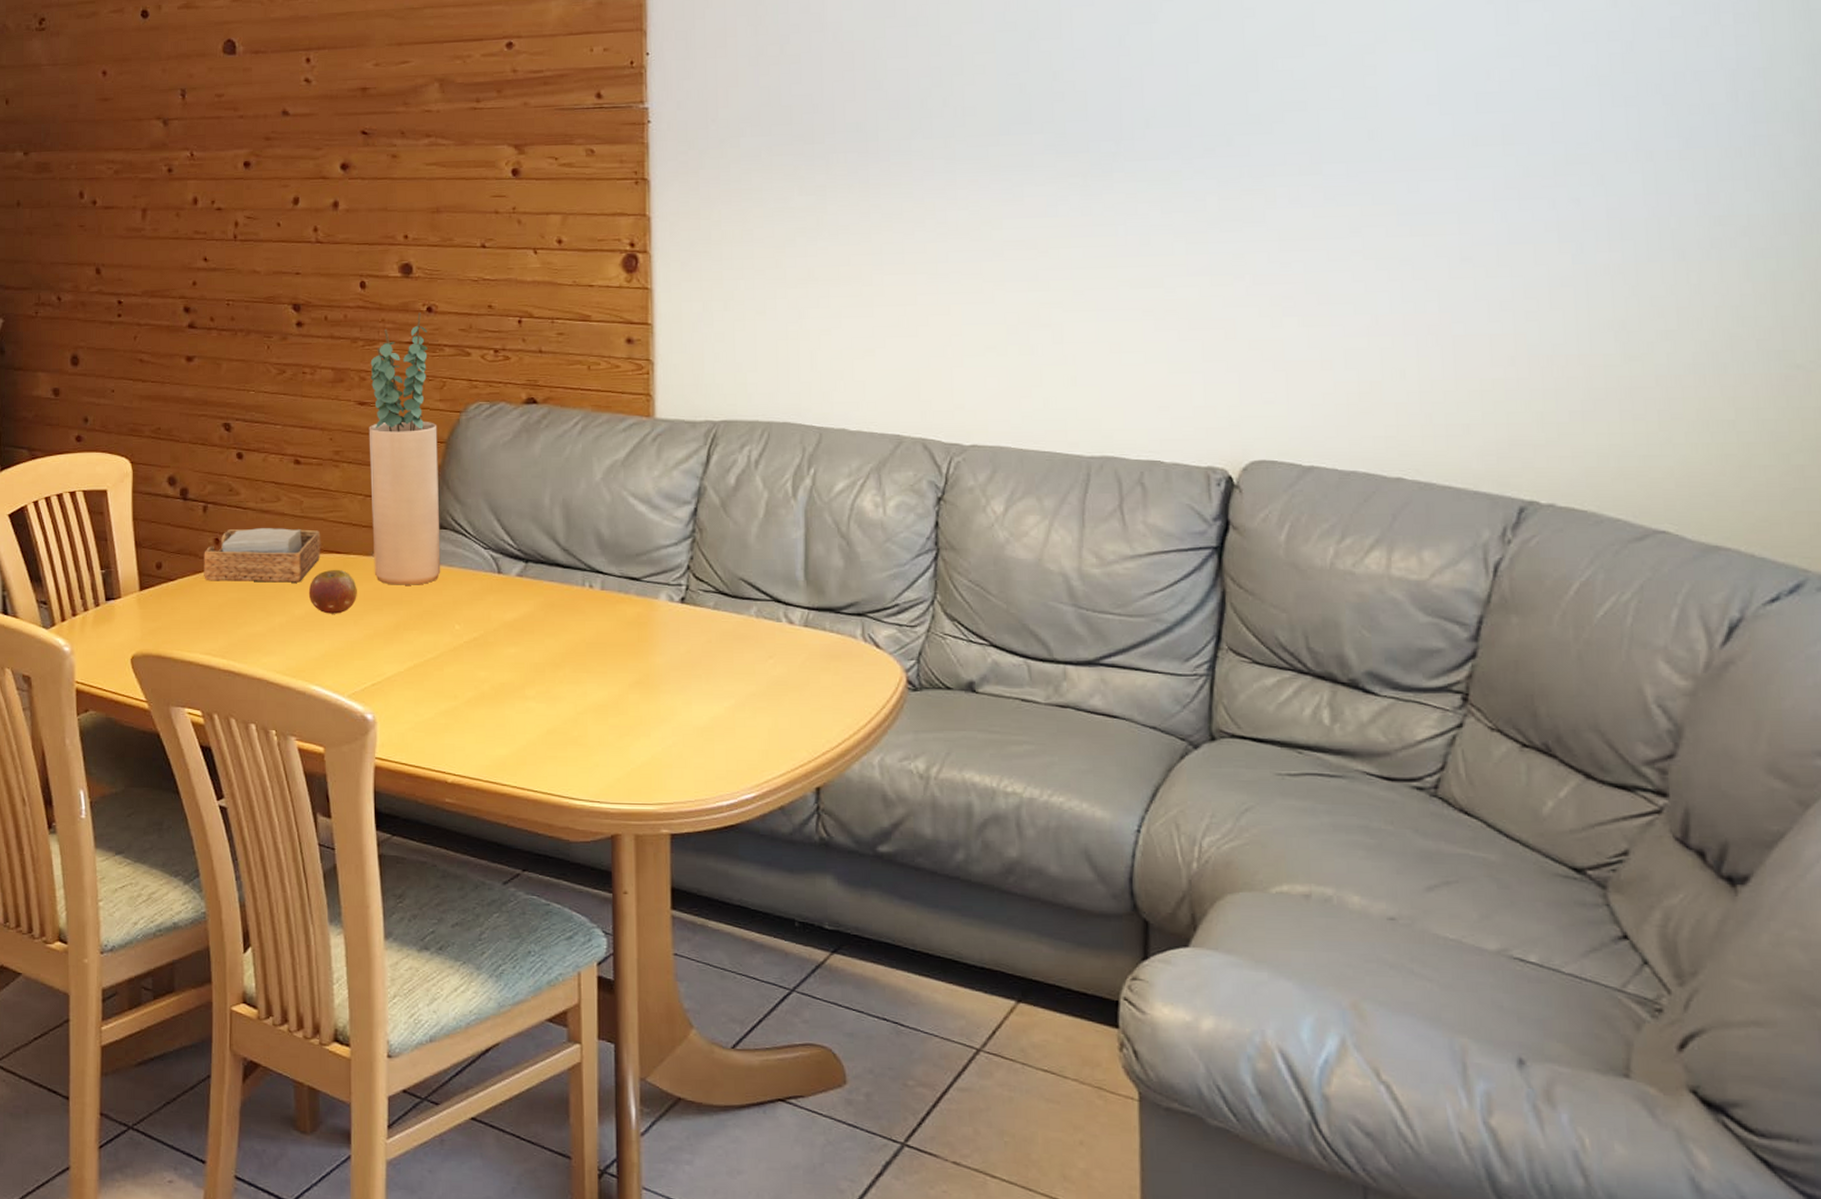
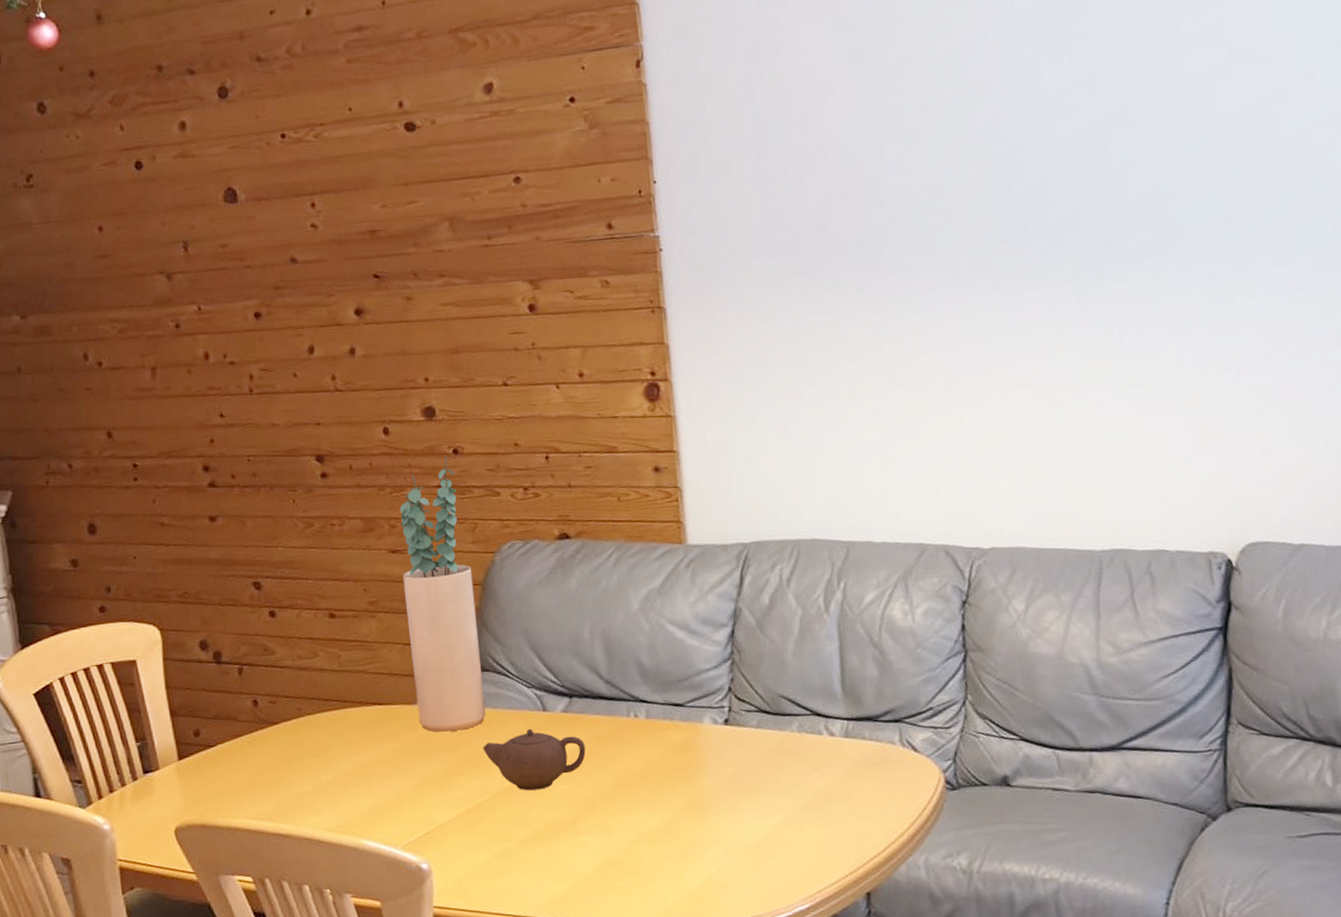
napkin holder: present [204,528,321,583] -> none [242,683,363,744]
fruit: present [308,569,357,614] -> none [353,720,403,767]
teapot: none [435,589,538,652] -> present [483,728,586,791]

